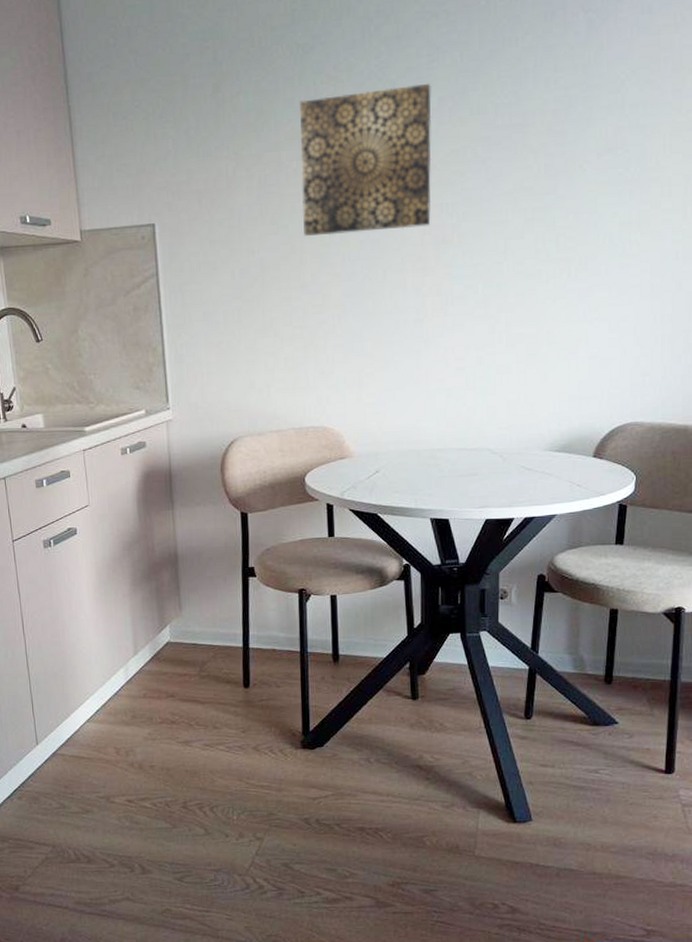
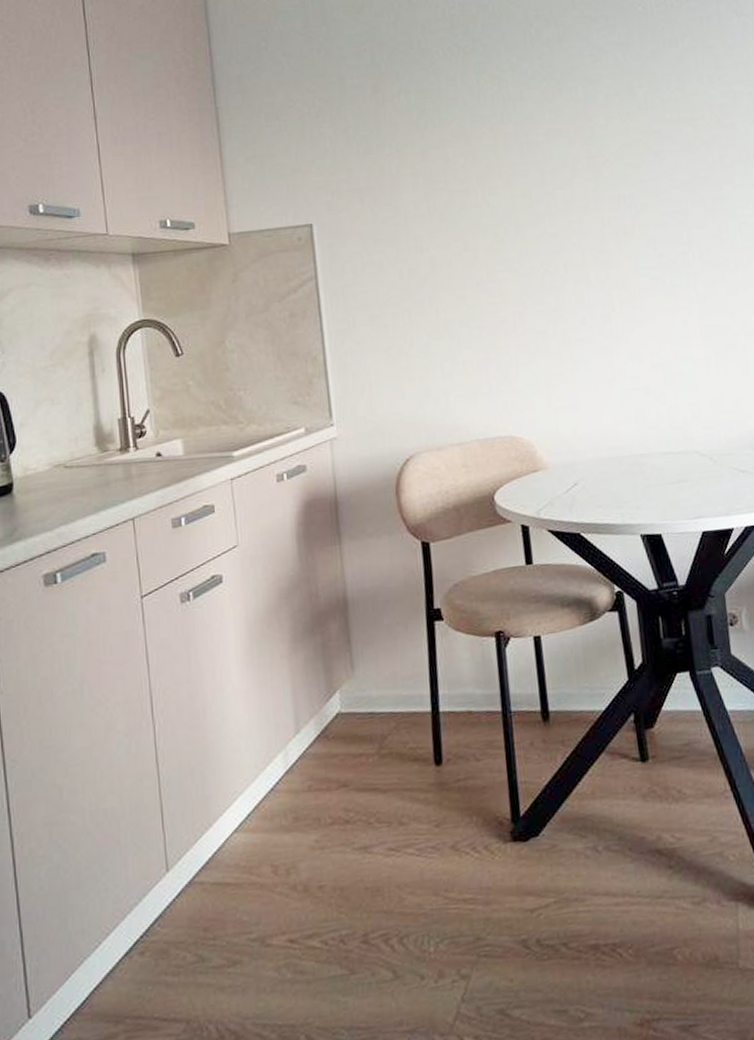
wall art: present [300,83,432,236] -> none [464,81,609,232]

